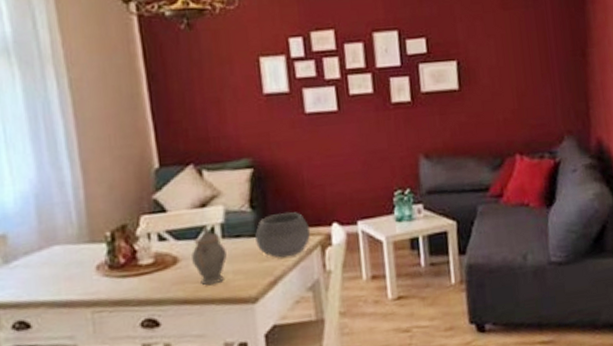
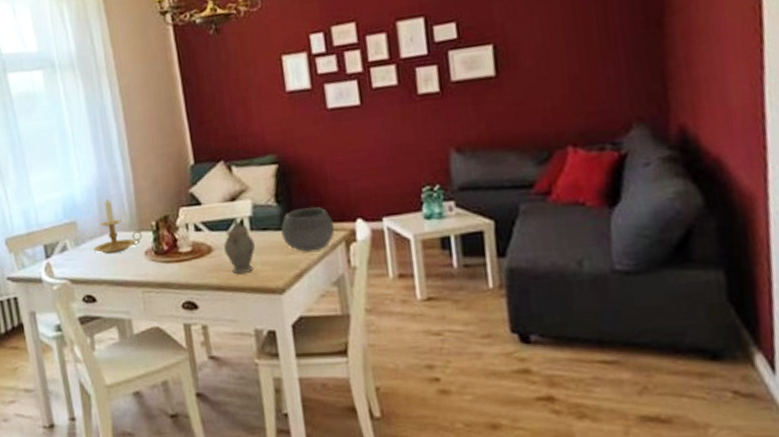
candle holder: none [29,207,94,271] -> present [93,199,143,254]

